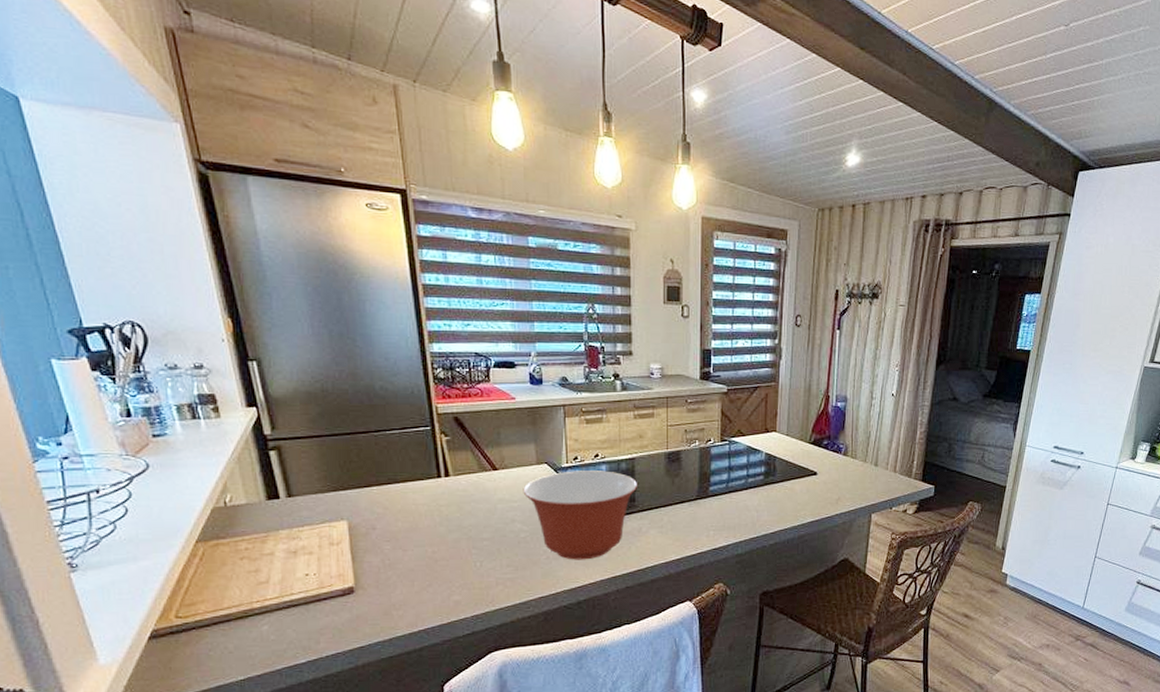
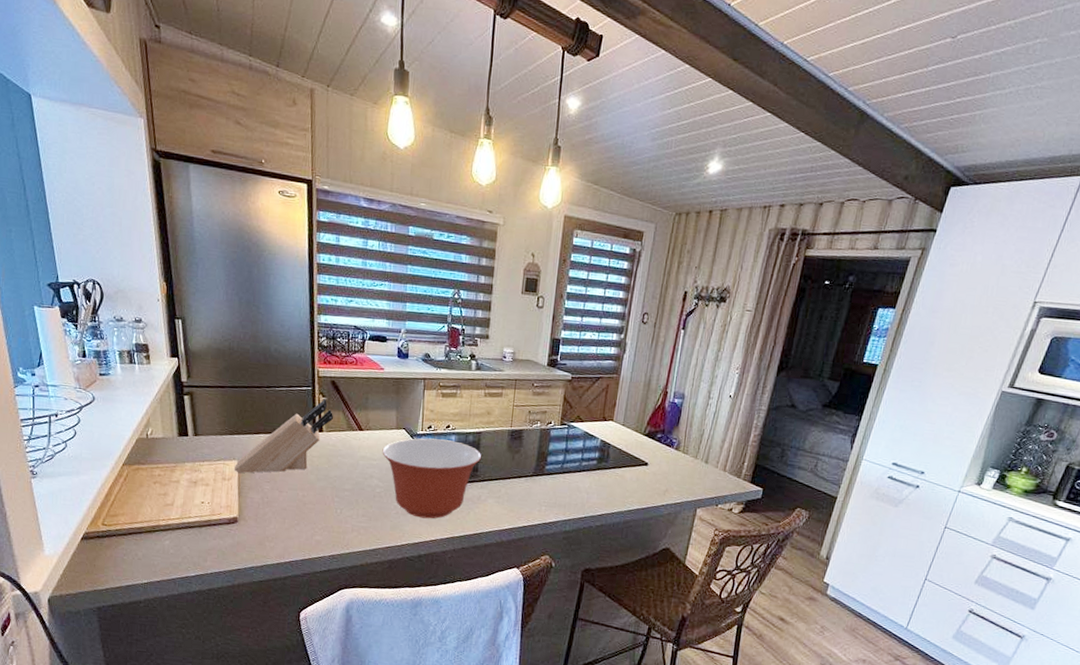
knife block: none [344,439,461,535] -> present [235,399,334,473]

